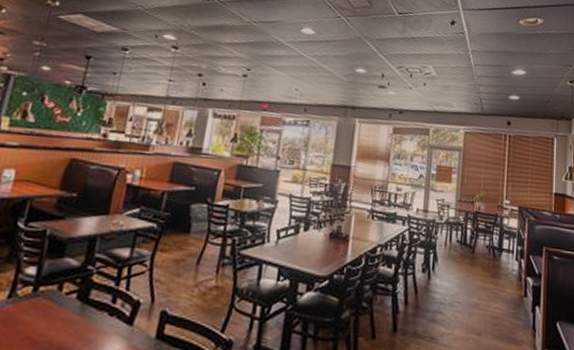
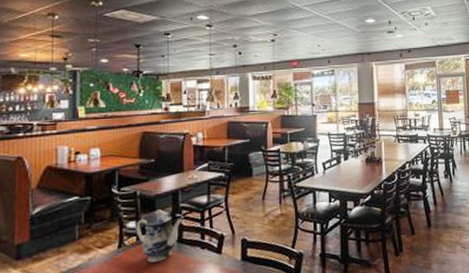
teapot: none [33,257,95,324] -> present [135,209,183,263]

